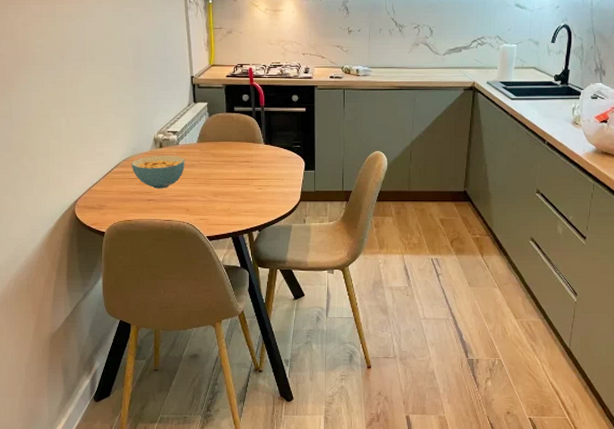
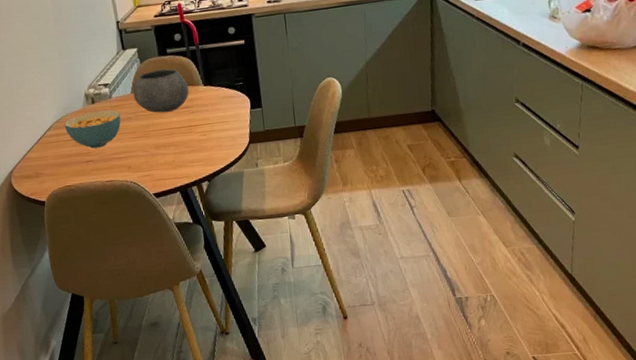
bowl: none [199,124,250,164] -> present [132,68,189,113]

